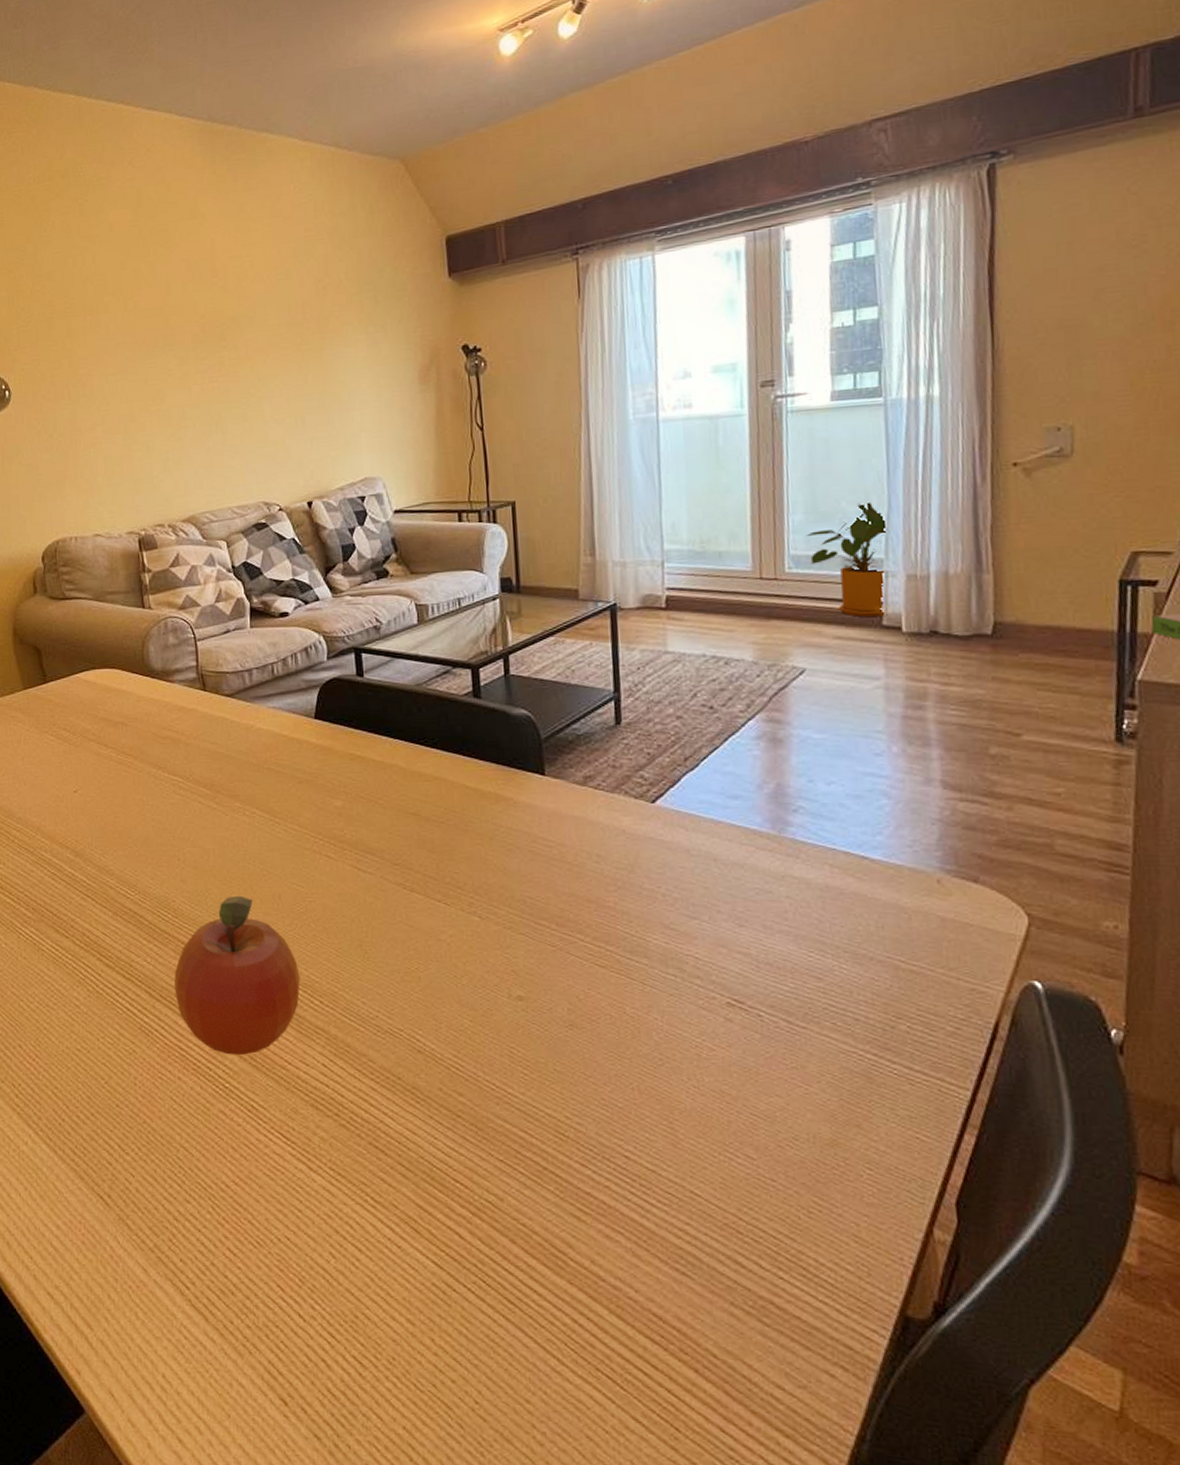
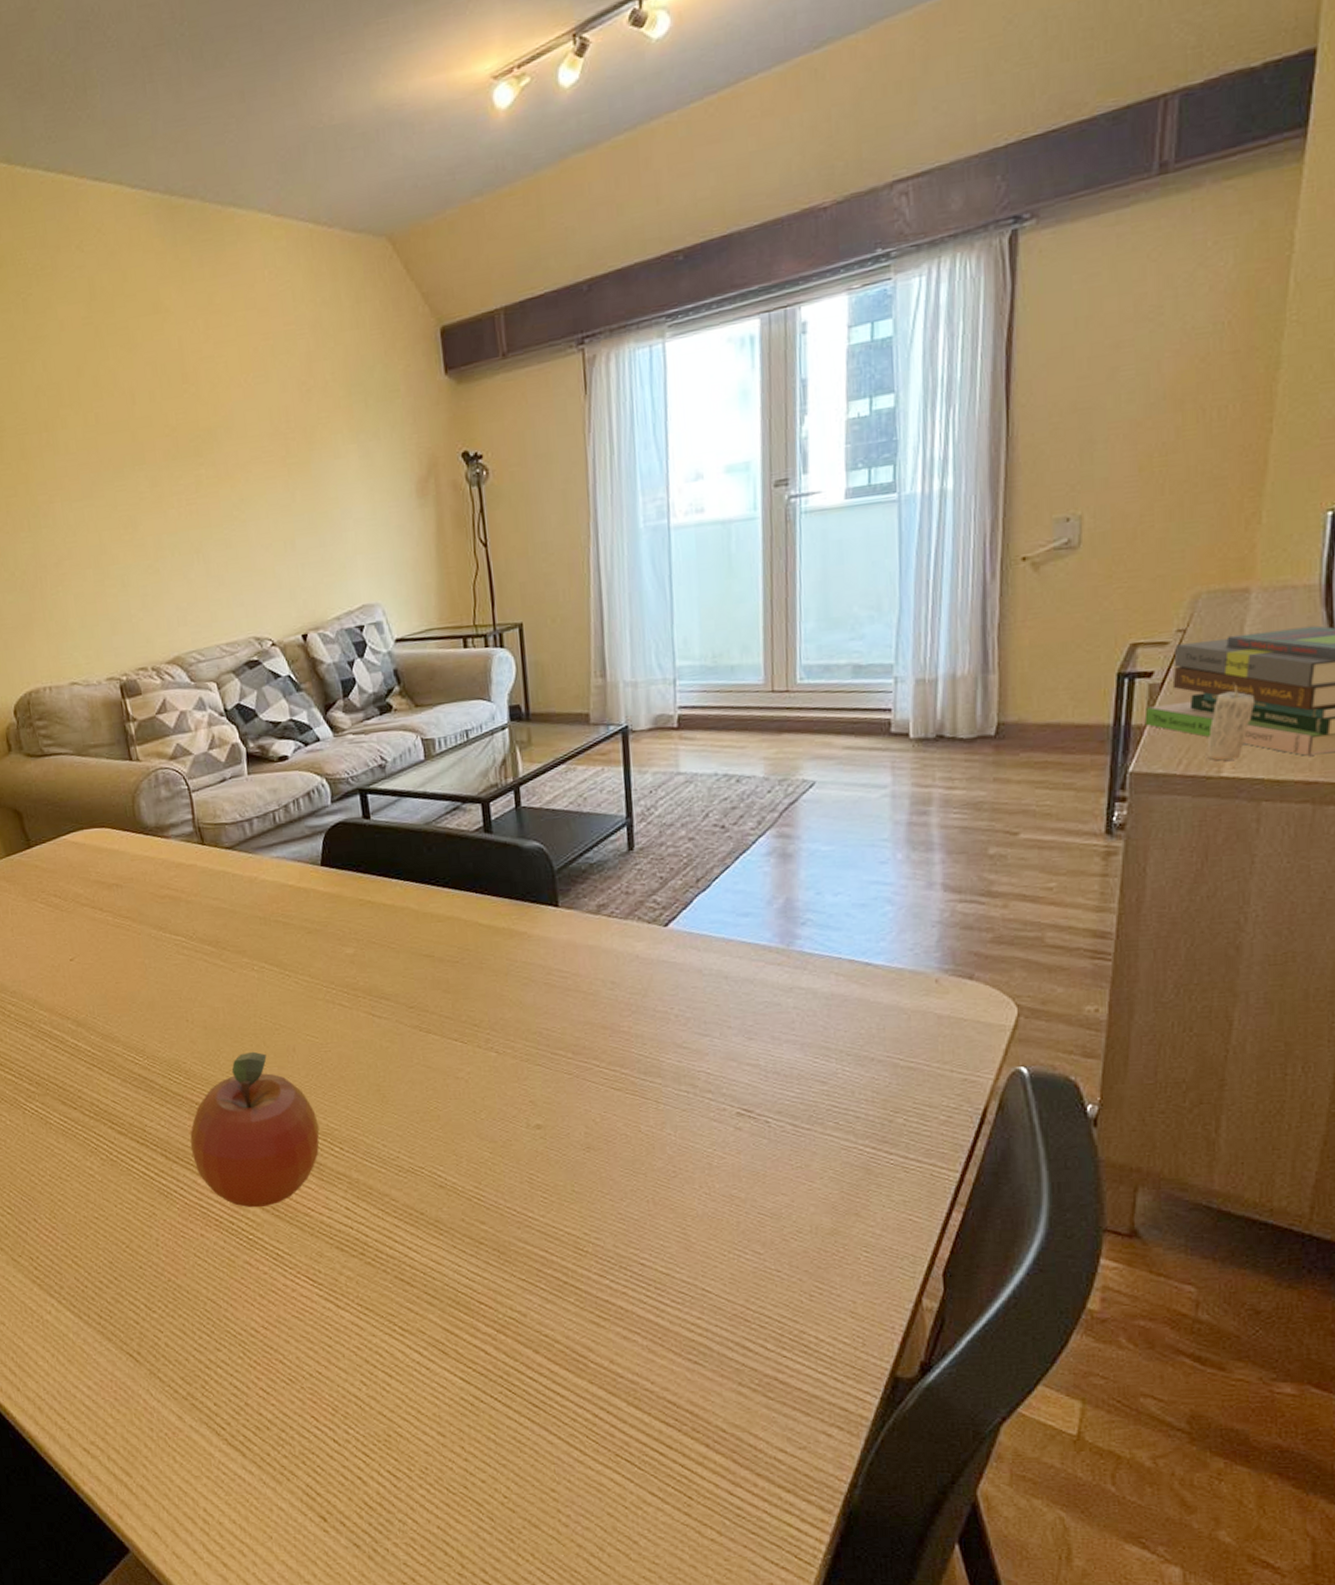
house plant: present [805,501,888,618] -> none [817,605,896,726]

